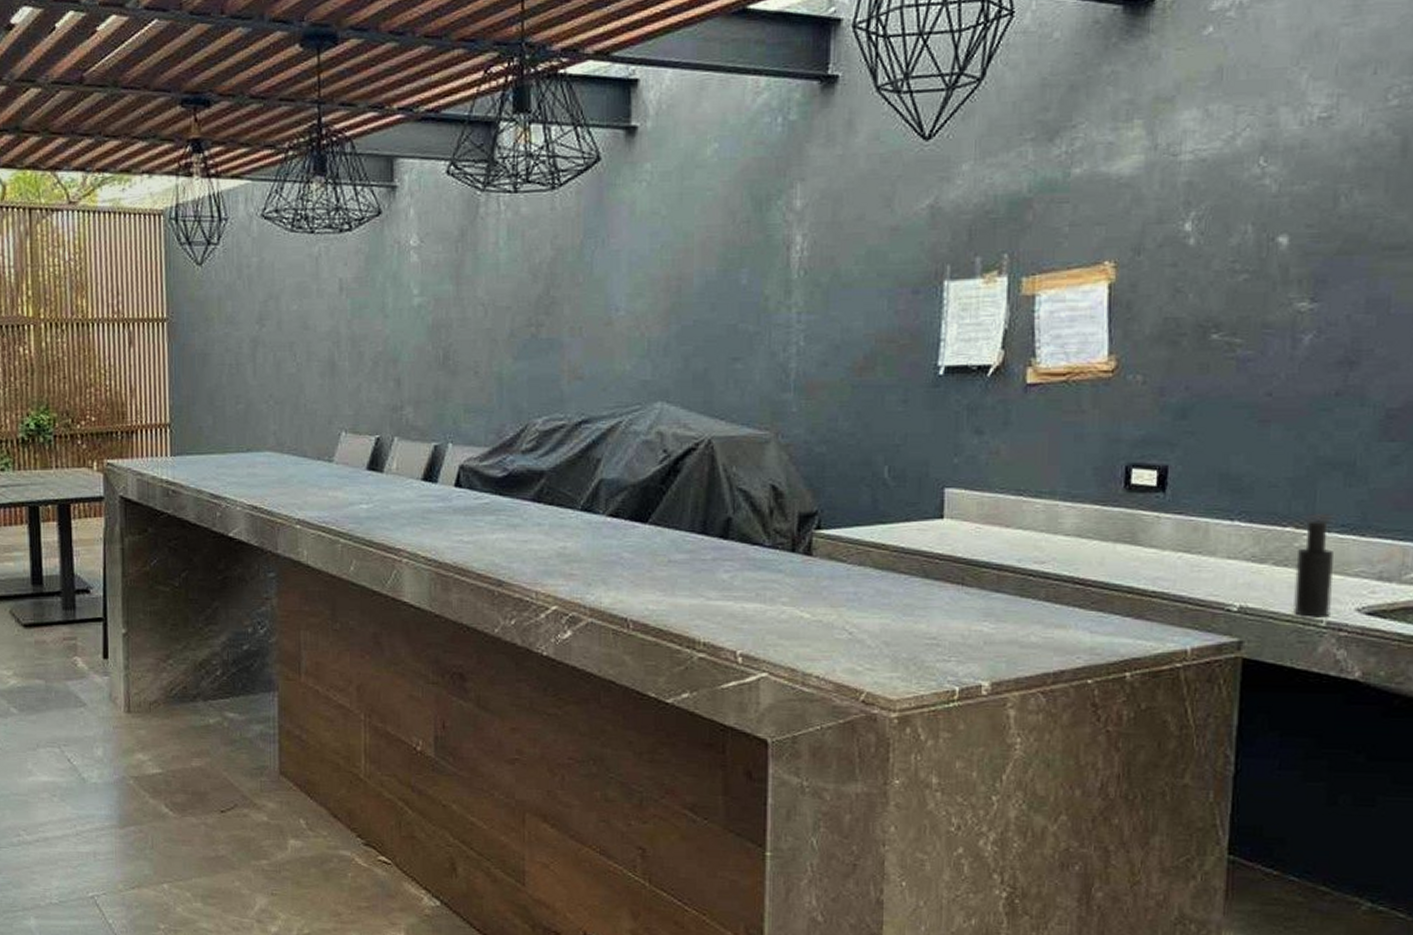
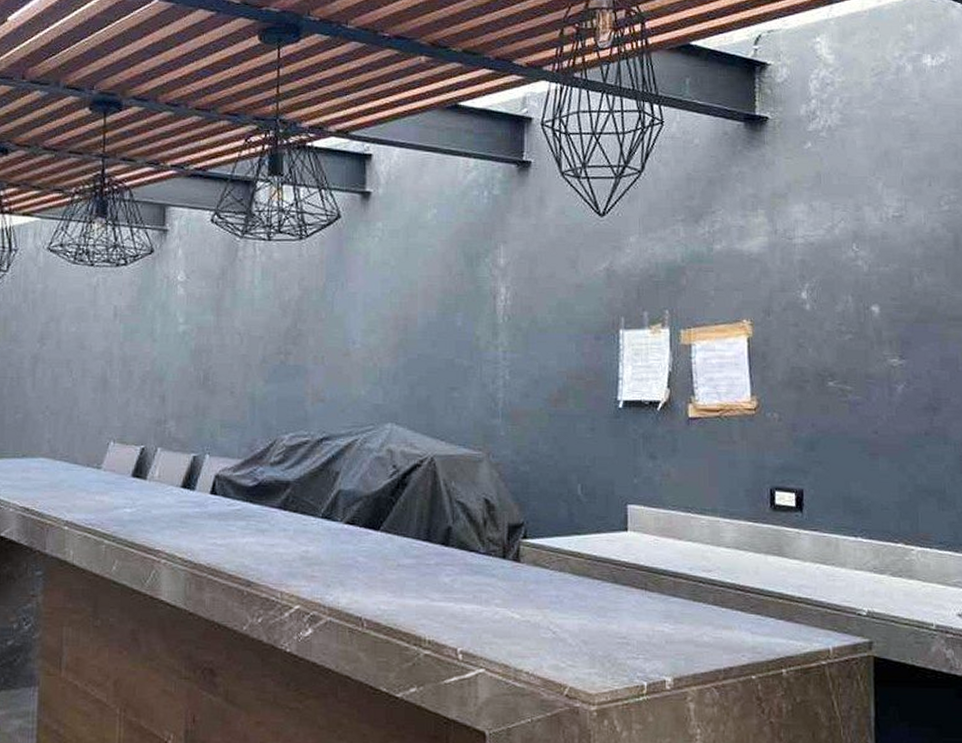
soap dispenser: present [1294,520,1334,616] -> none [908,538,938,620]

